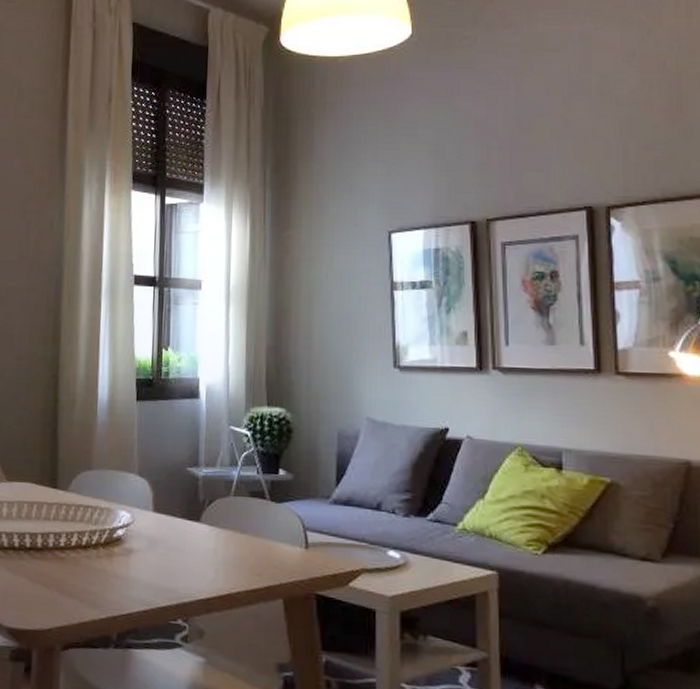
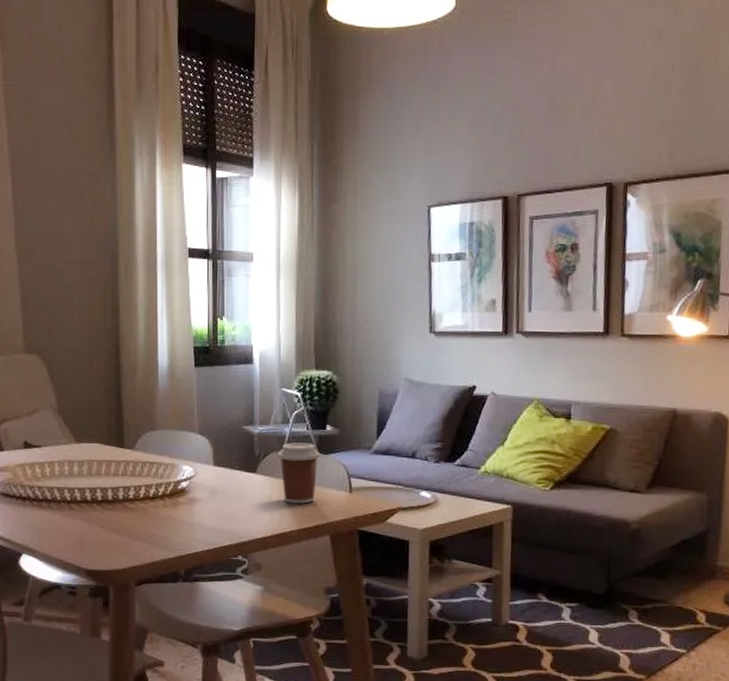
coffee cup: none [224,488,272,560] -> present [277,442,320,504]

